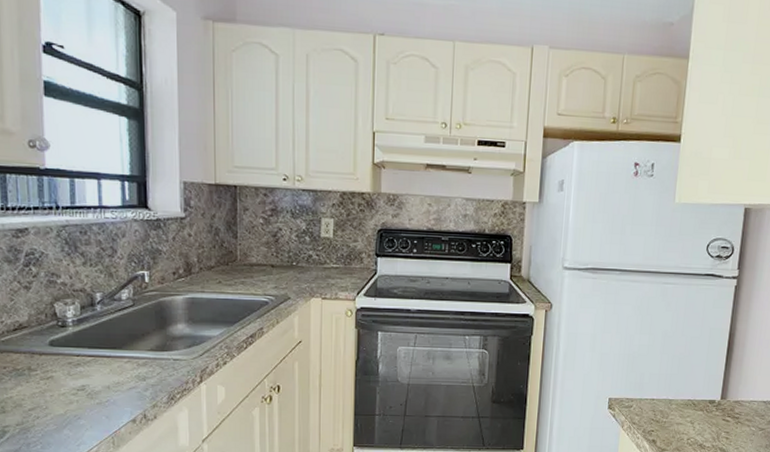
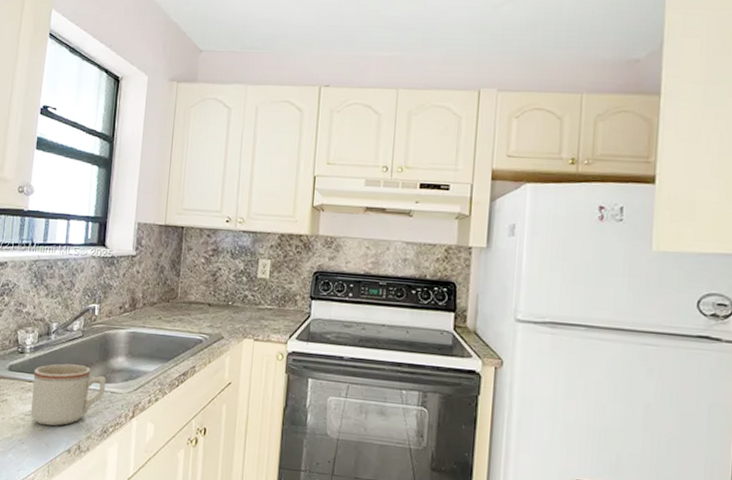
mug: none [80,334,167,399] -> present [31,363,107,426]

